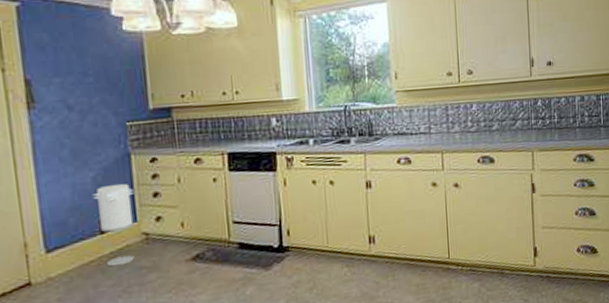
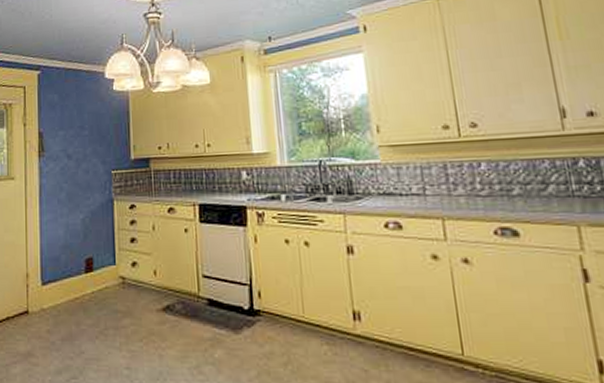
trash can: present [94,183,135,267] -> none [82,226,115,306]

